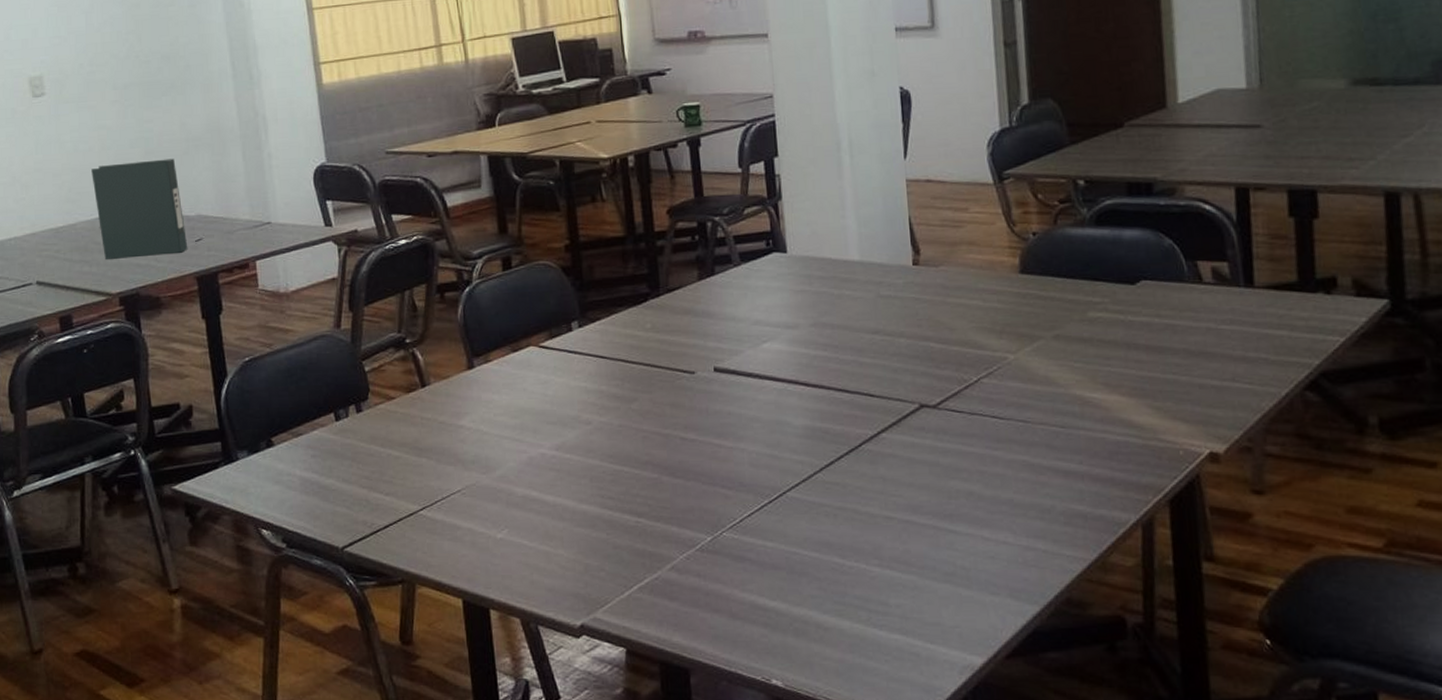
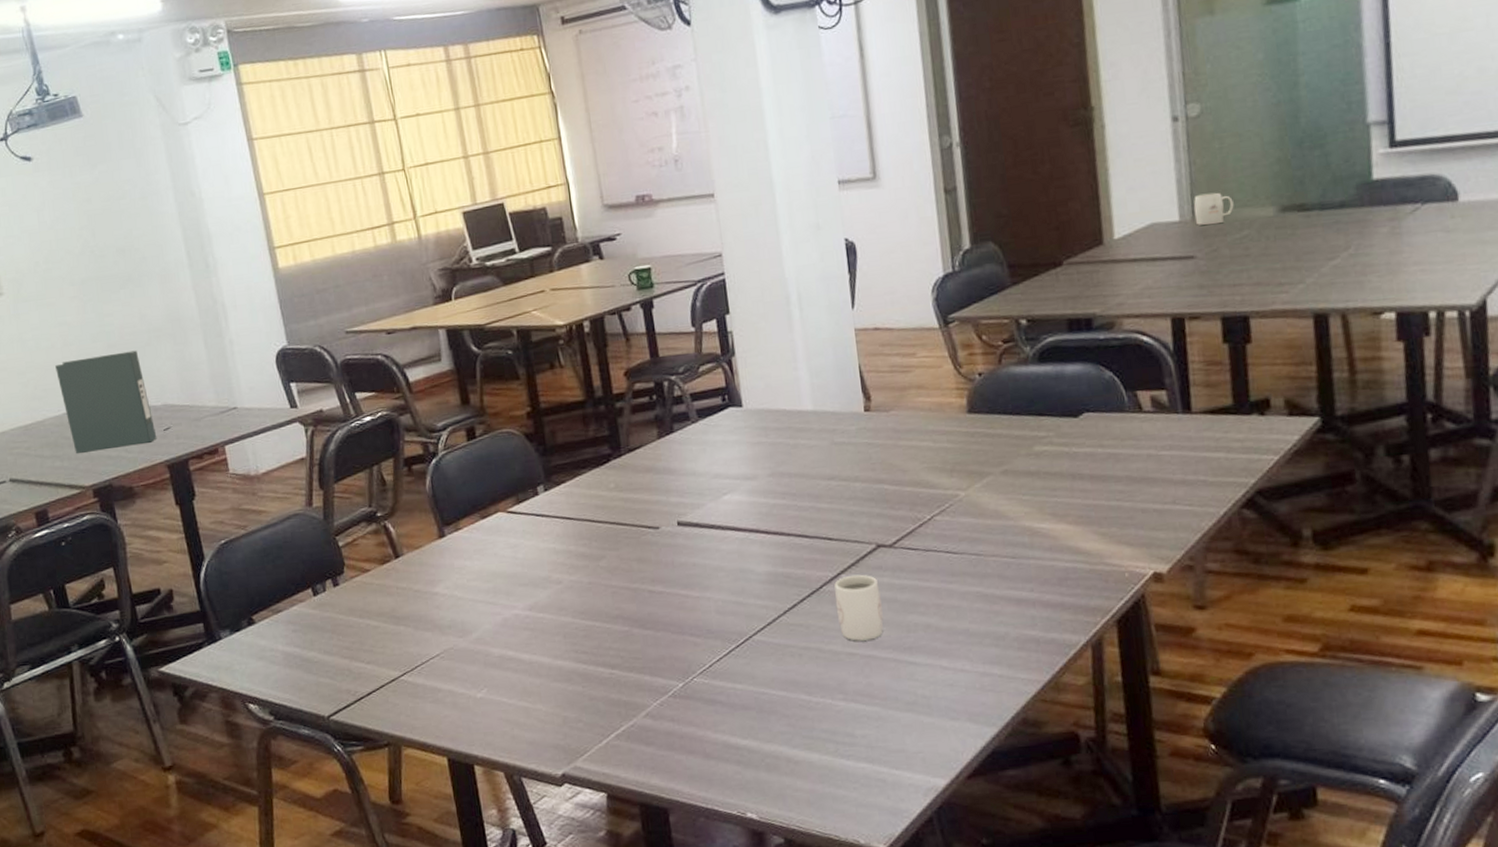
mug: none [873,434,924,504] -> present [834,574,884,641]
mug: none [1261,61,1304,95] -> present [1193,192,1234,226]

